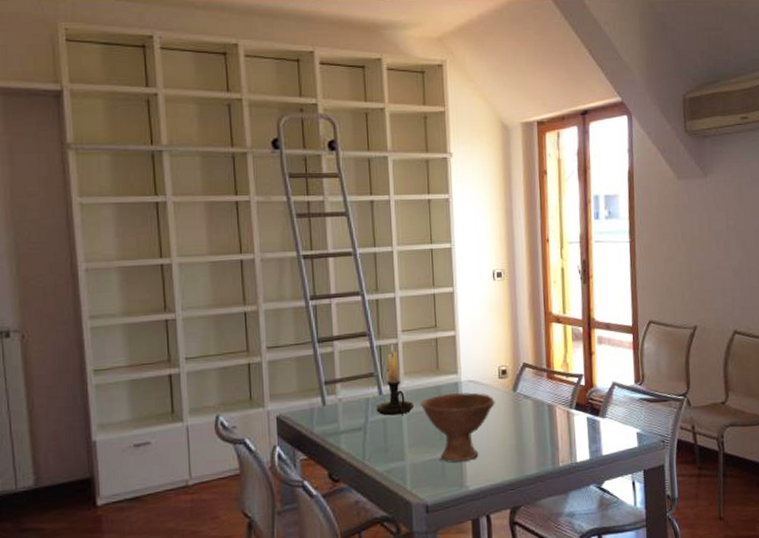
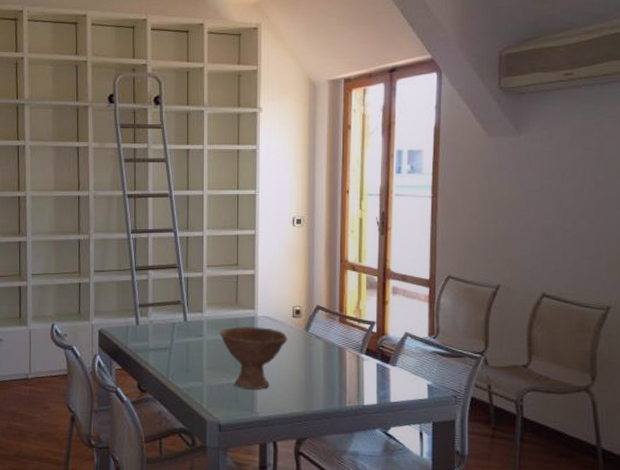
candle holder: present [376,344,413,416] -> none [181,277,213,341]

